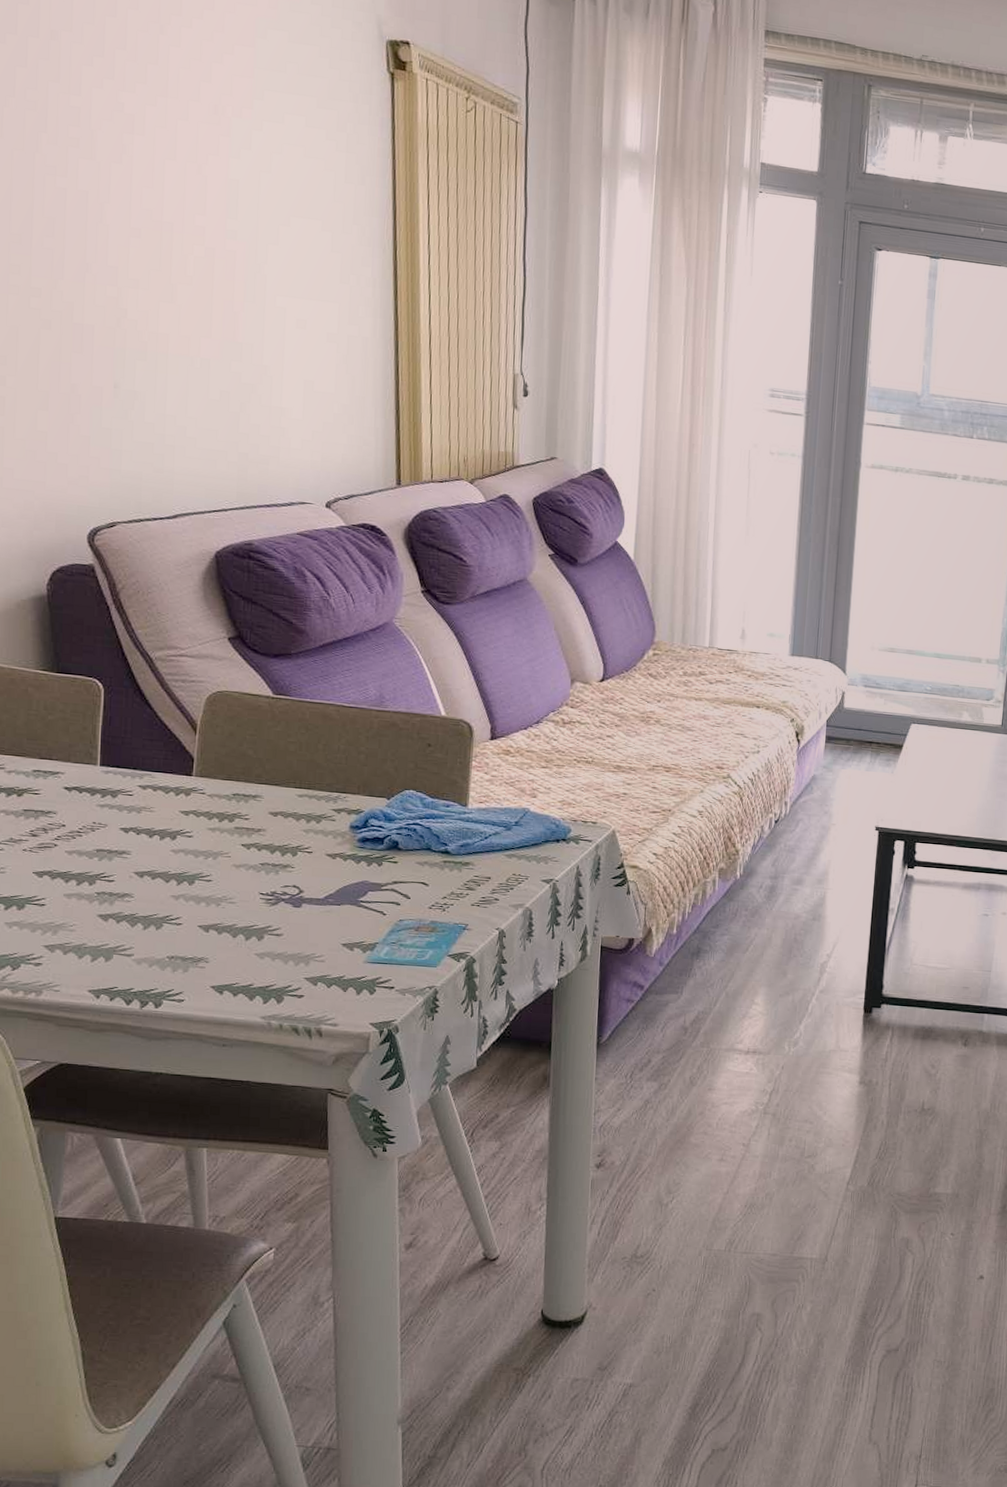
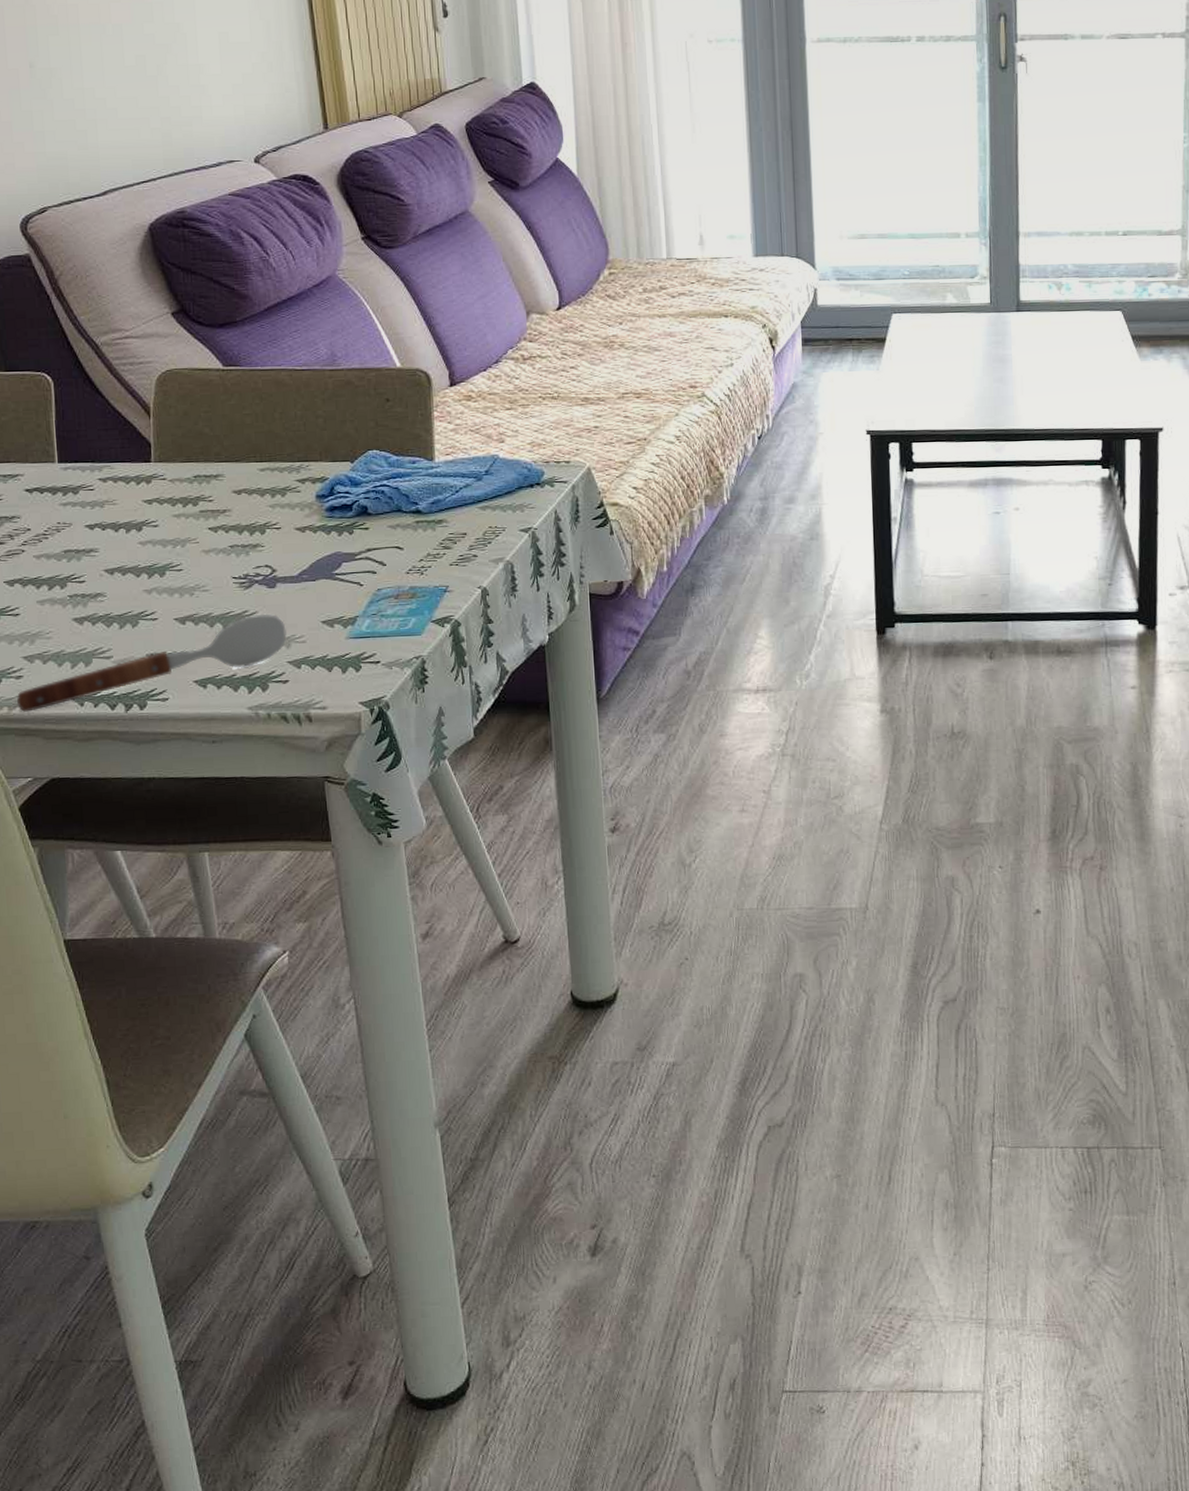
soupspoon: none [32,931,307,998] -> present [16,614,287,712]

